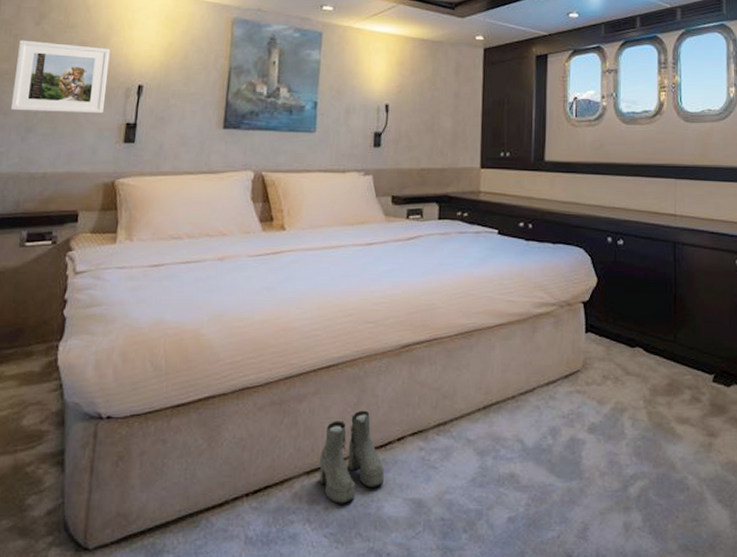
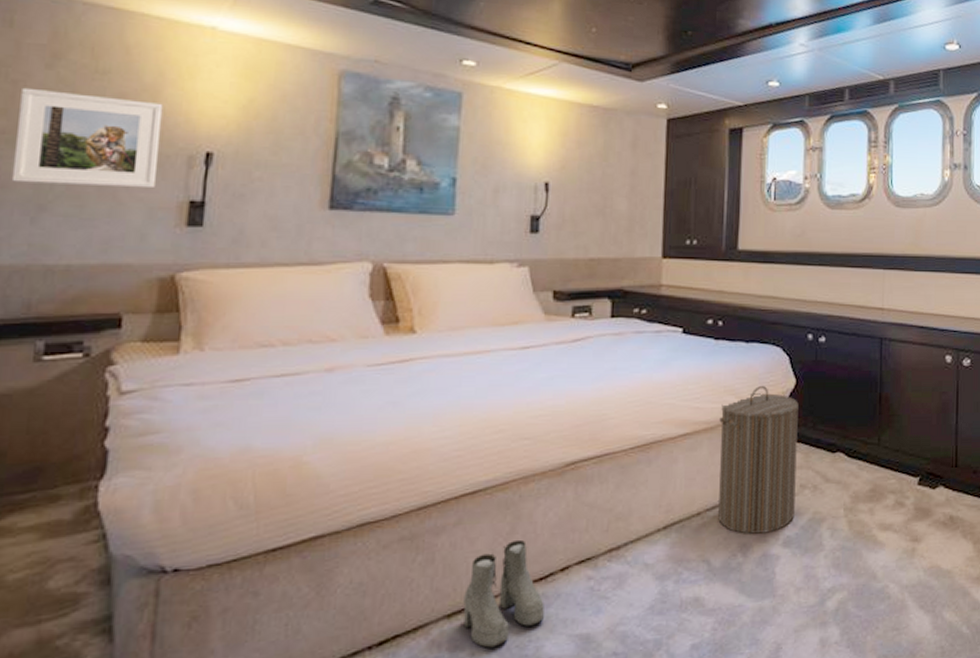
laundry hamper: none [530,282,600,419] -> present [718,385,799,534]

